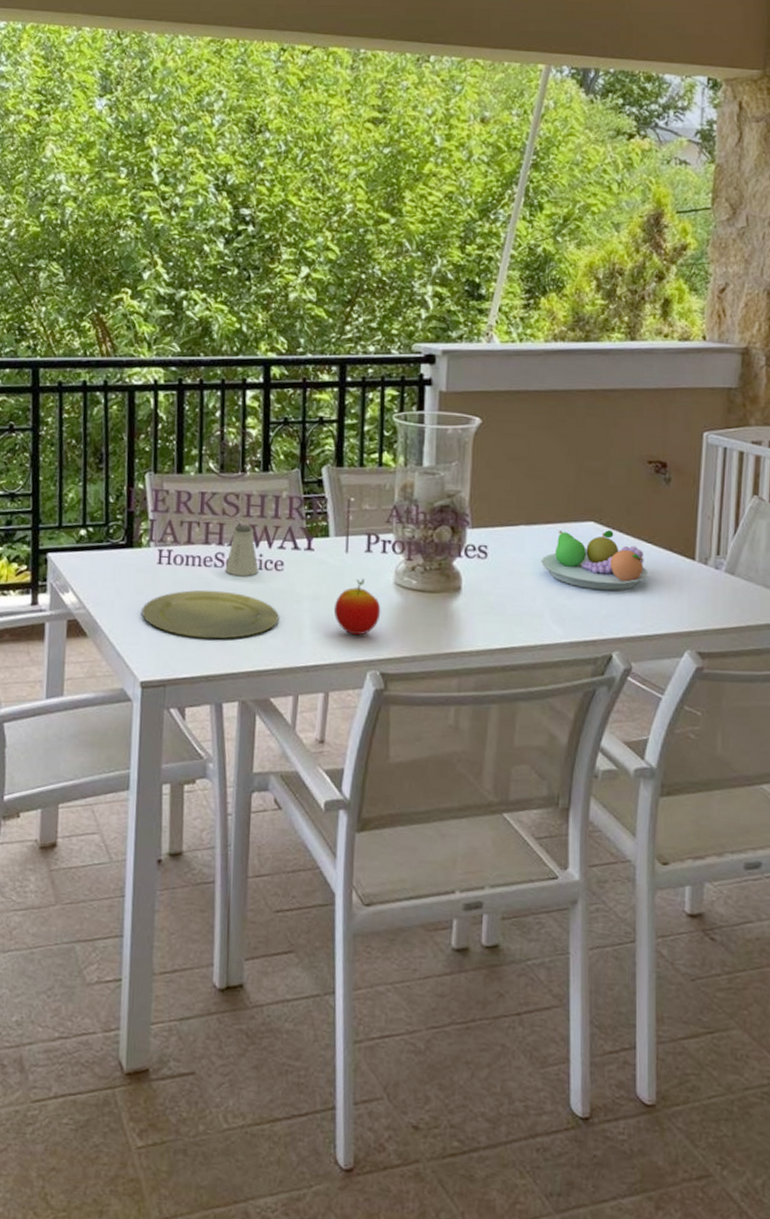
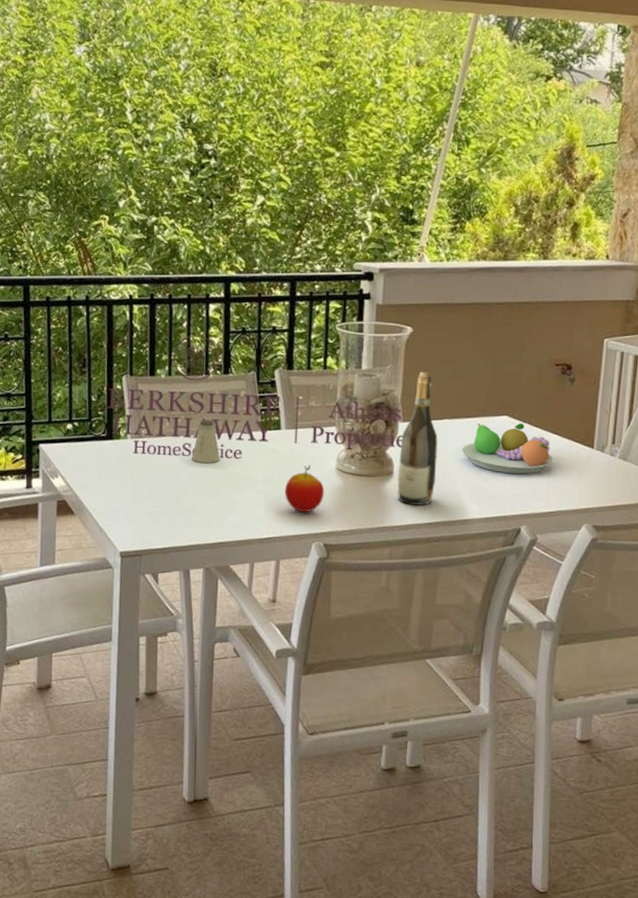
plate: present [142,590,279,640] -> none [120,475,238,517]
wine bottle: none [466,470,513,628] -> present [397,372,438,506]

